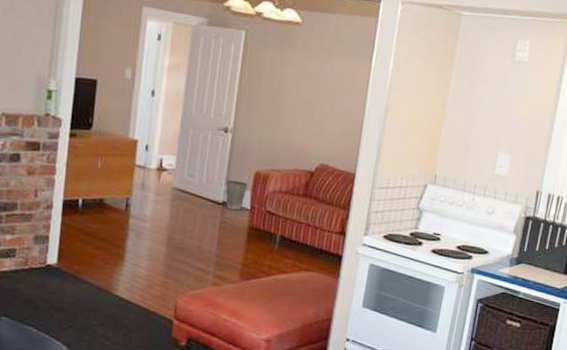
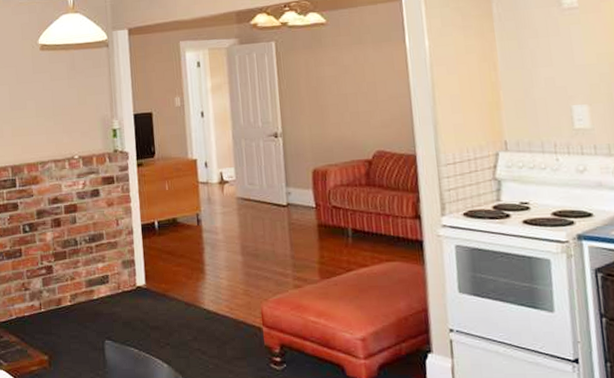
waste basket: present [225,179,248,210] -> none [286,181,308,210]

